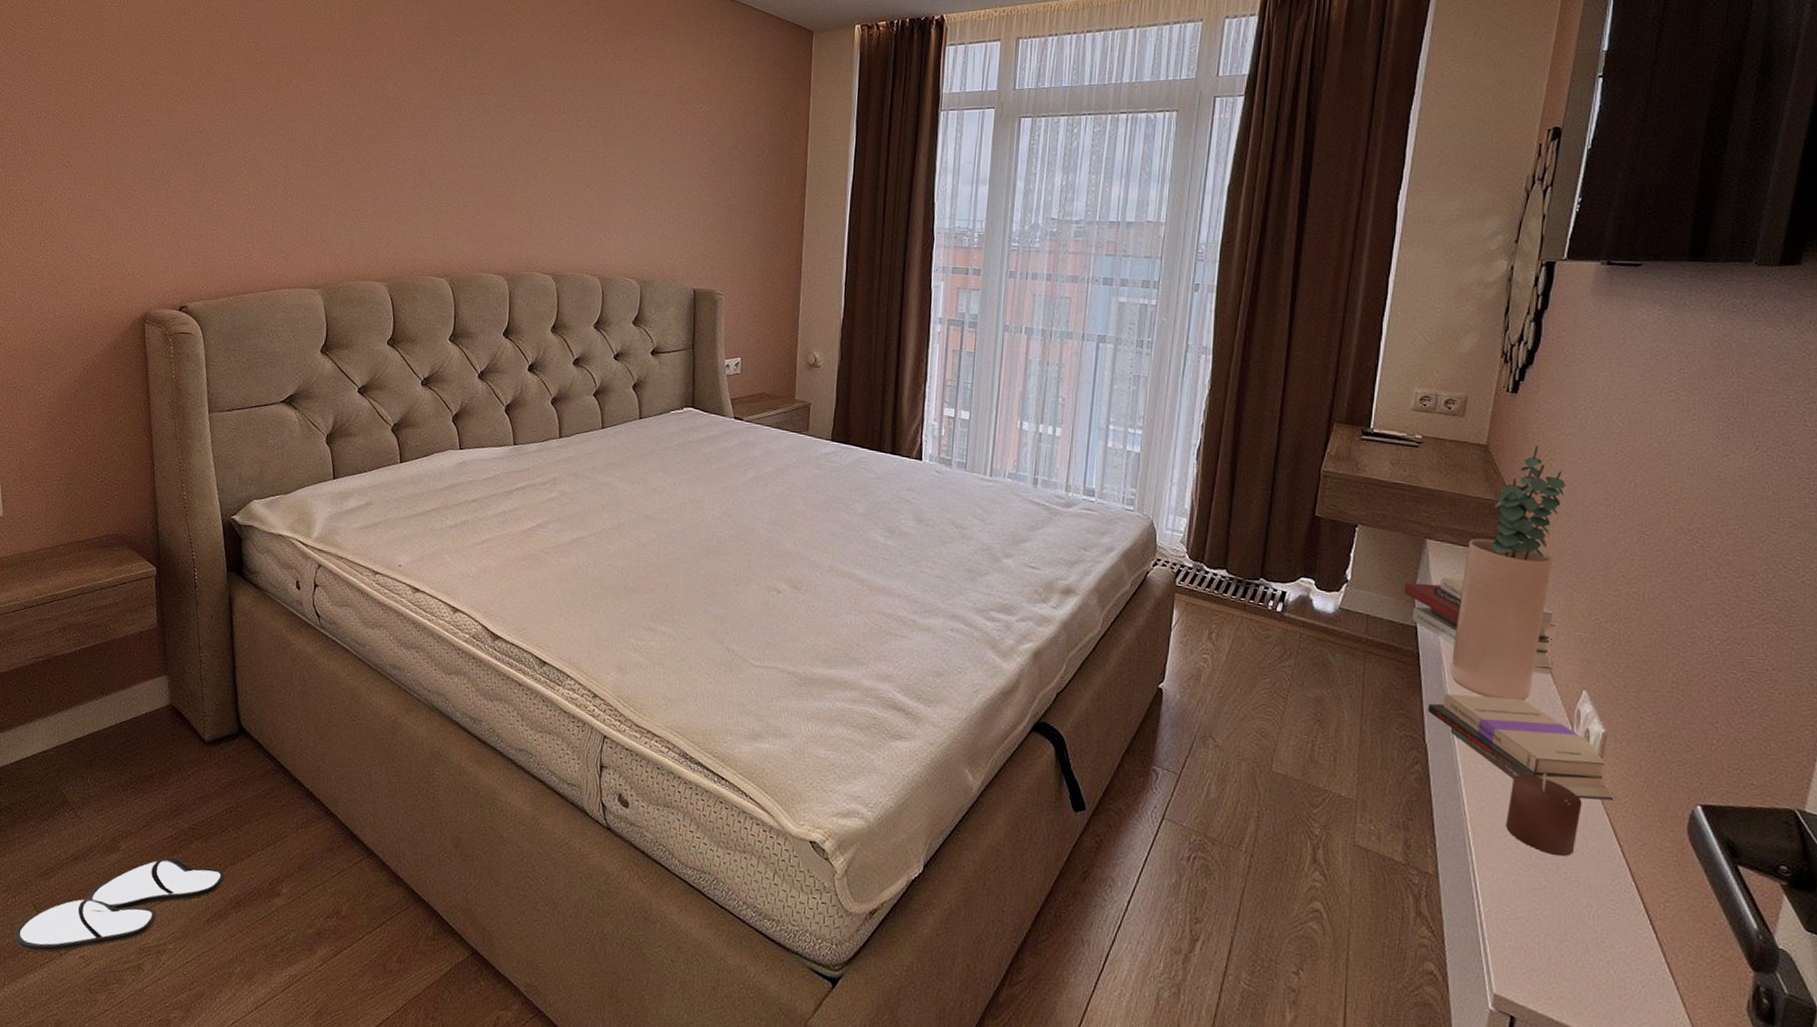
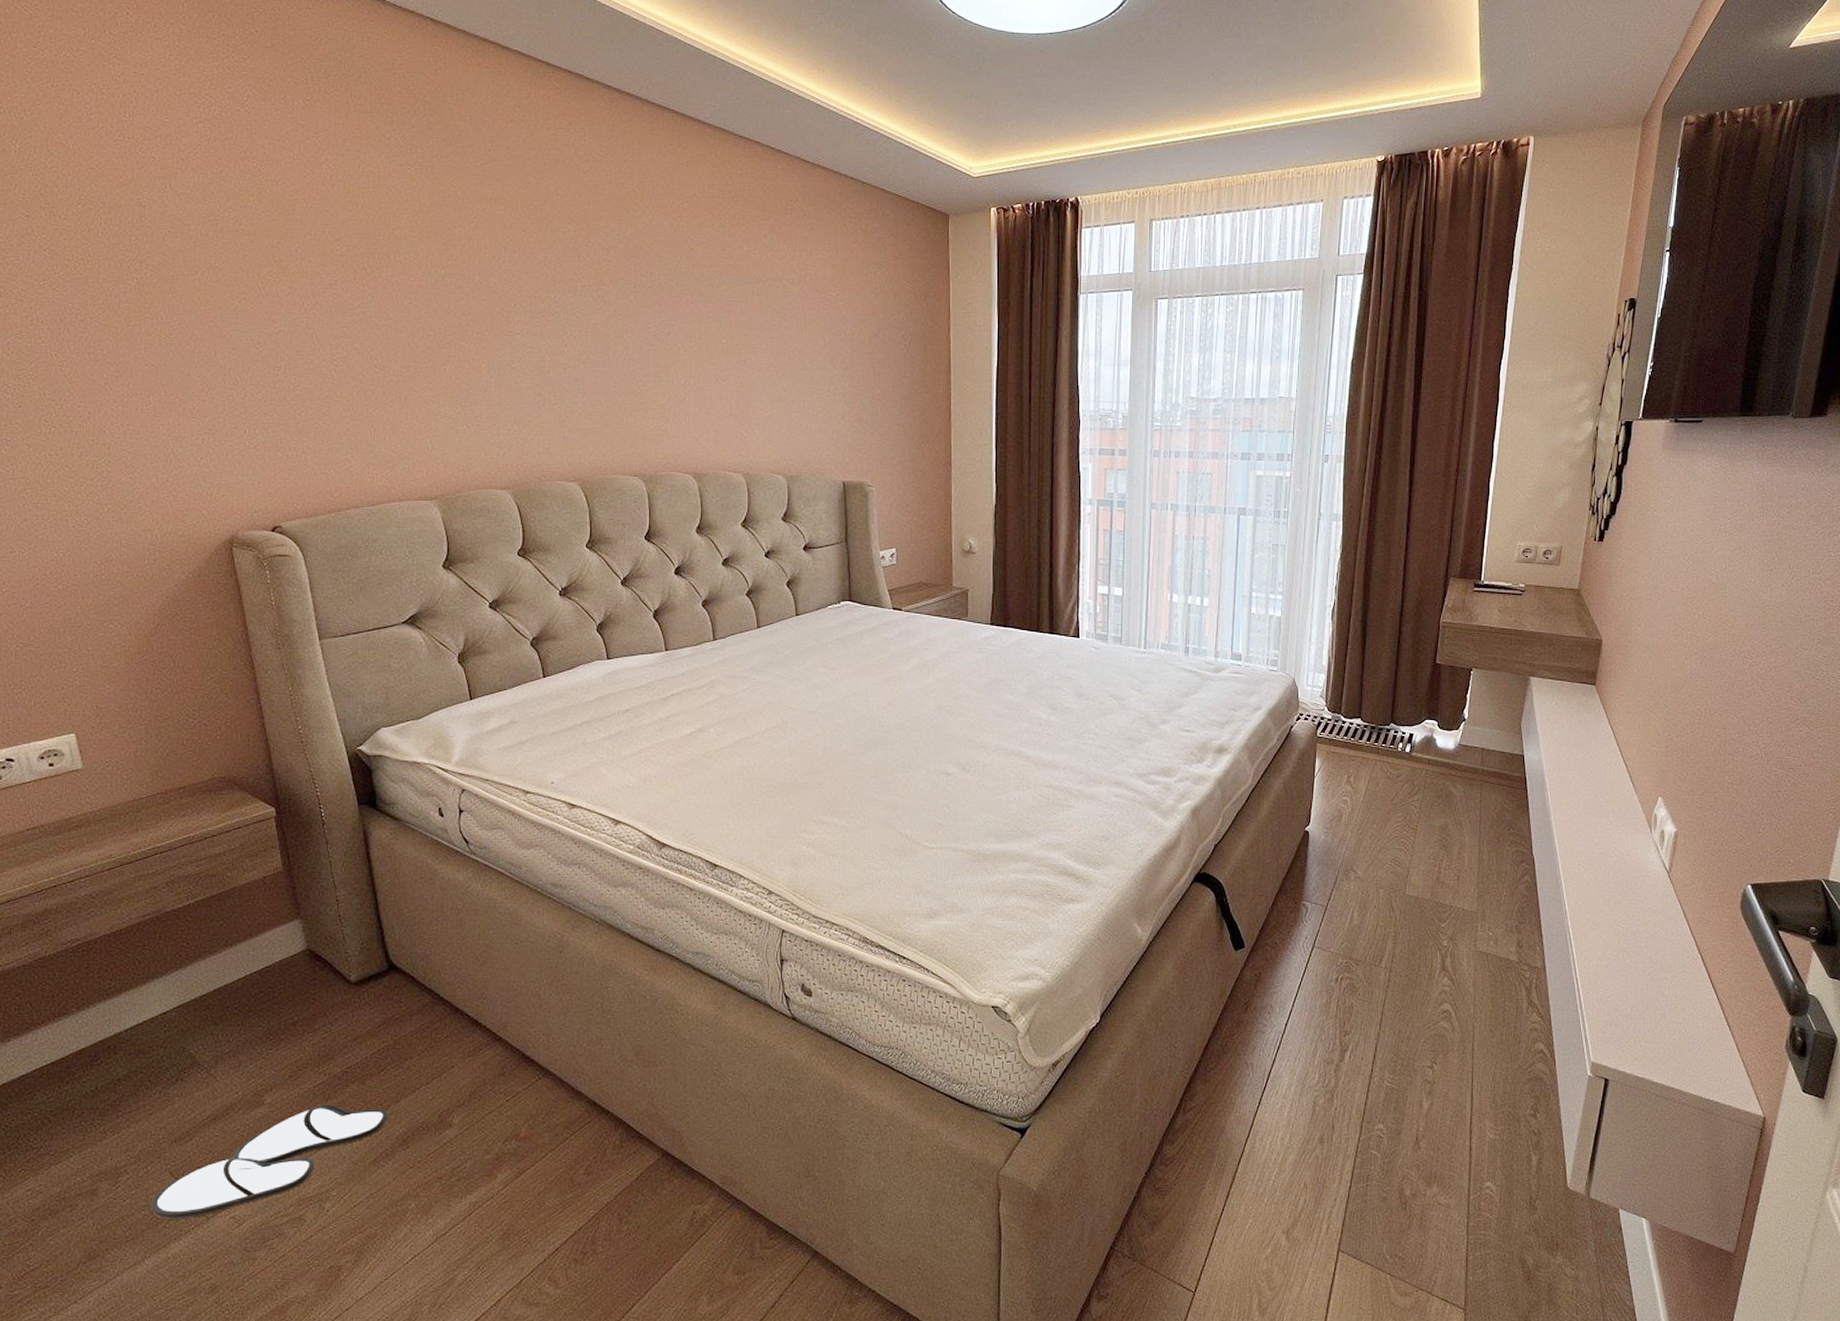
books: present [1404,578,1556,674] -> none [1513,710,1636,786]
books: present [1428,694,1614,801] -> none [1535,809,1684,890]
vase: present [1450,445,1566,700] -> none [1552,587,1643,812]
candle: present [1506,773,1582,856] -> none [1599,871,1659,939]

